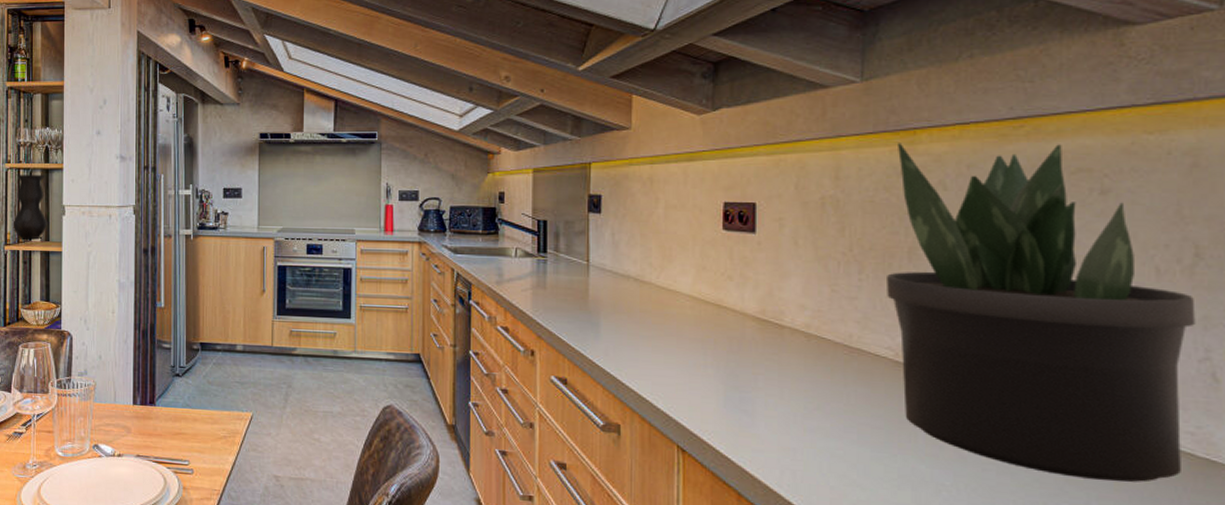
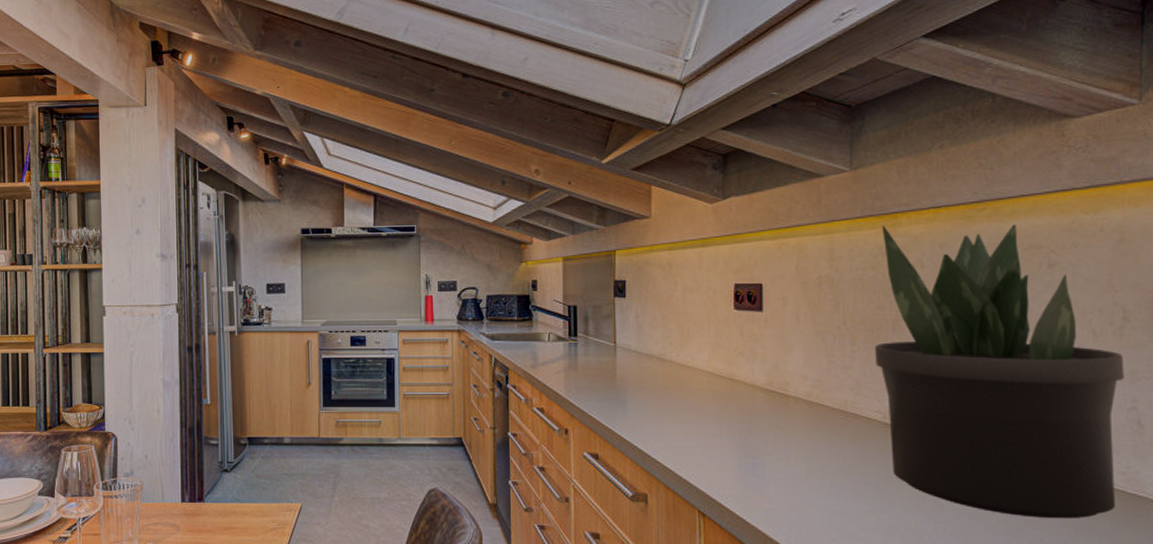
vase: present [13,174,47,240] -> none [51,275,87,342]

